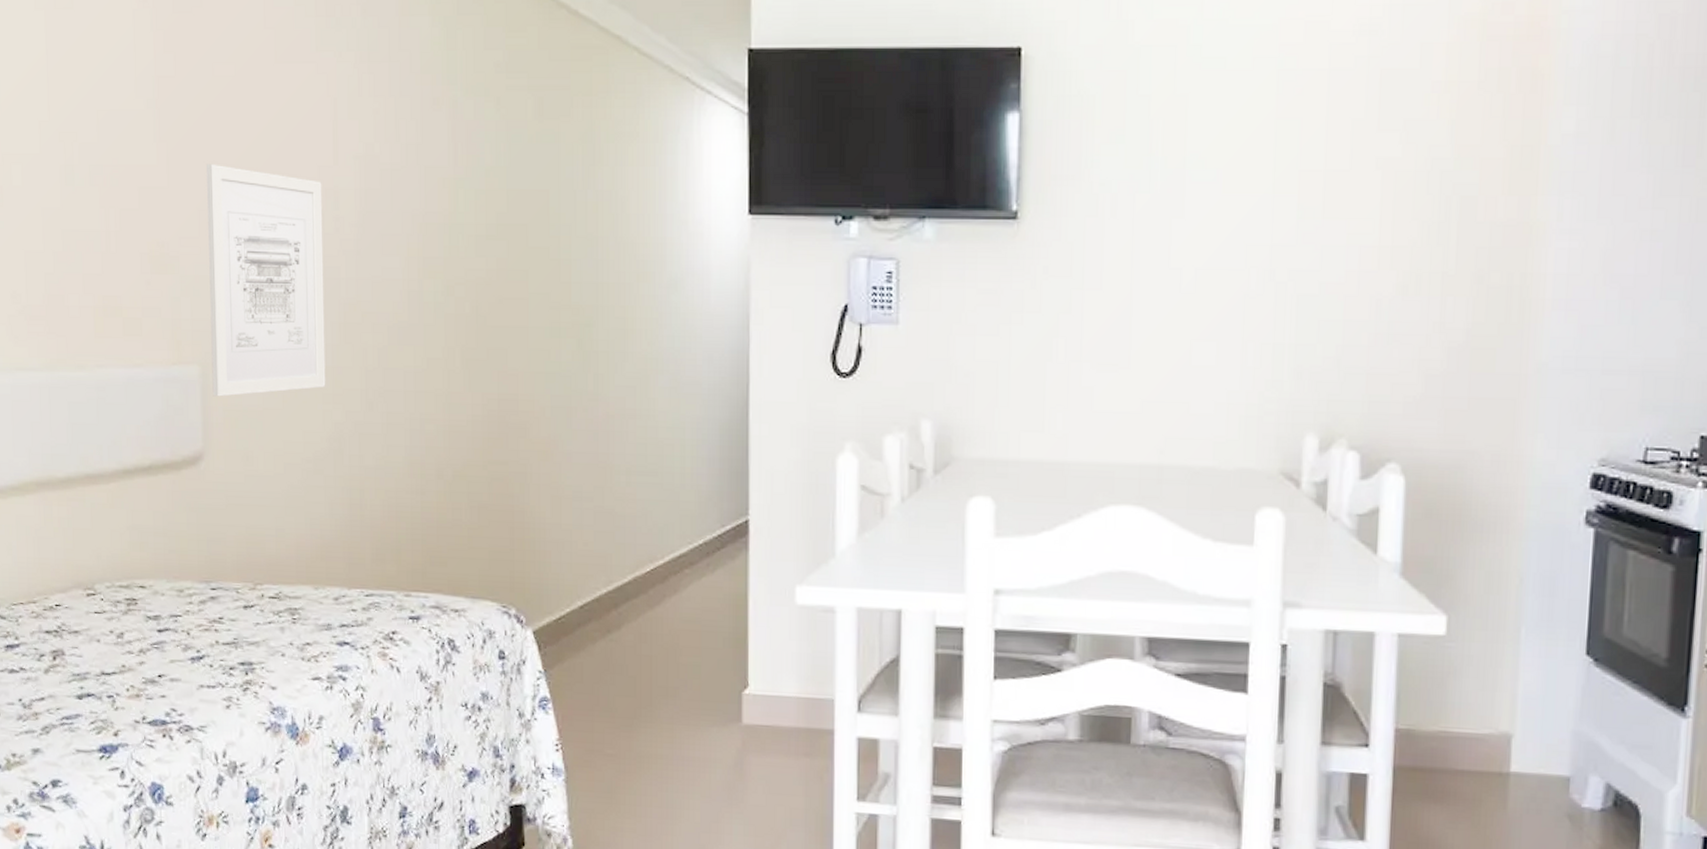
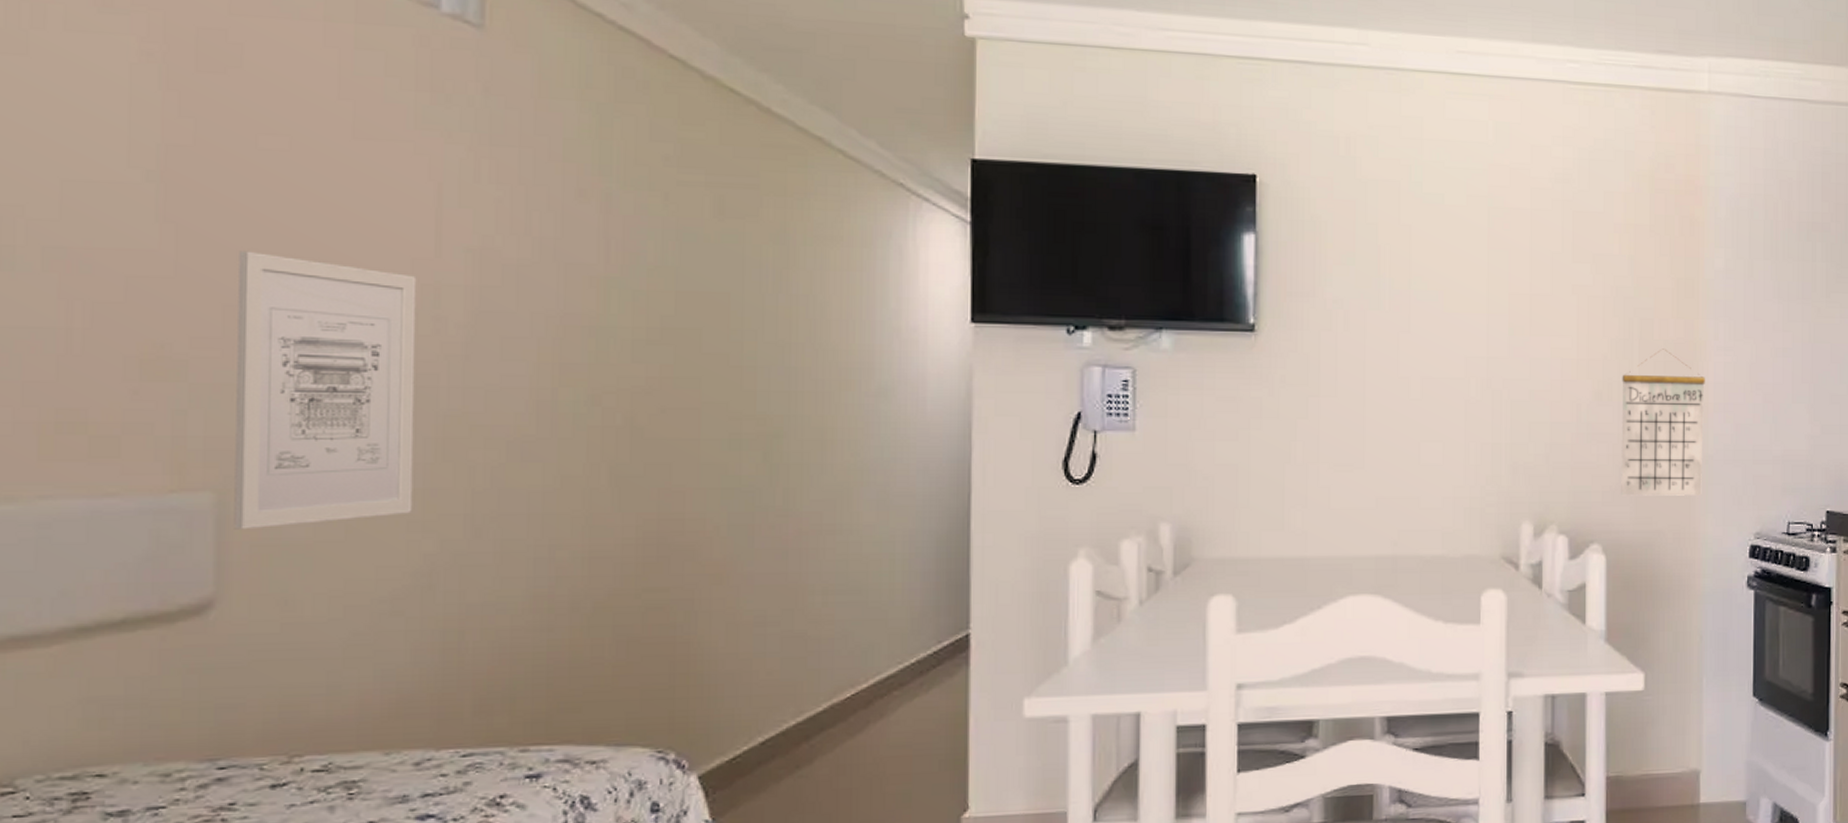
calendar: none [1427,232,1542,411] -> present [1621,349,1705,496]

